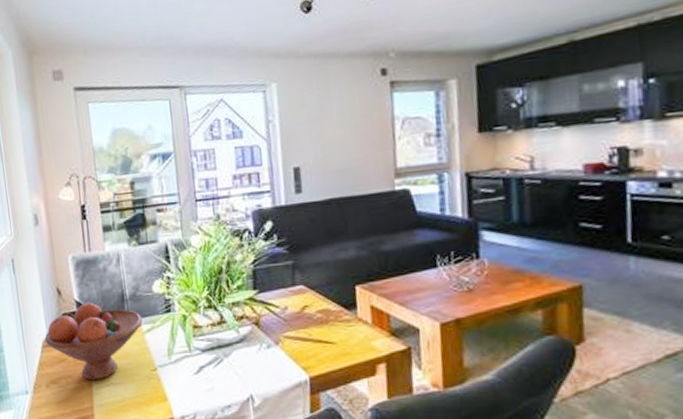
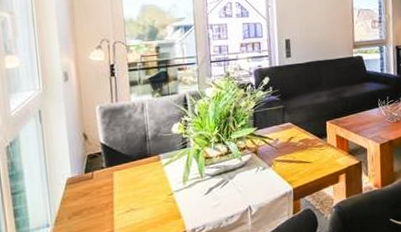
fruit bowl: present [44,302,142,381] -> none [69,143,162,209]

